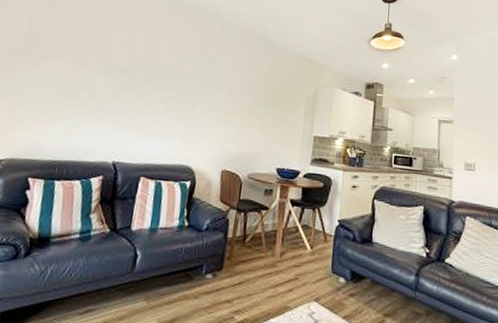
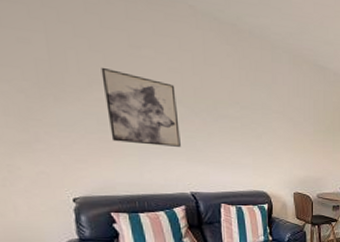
wall art: none [54,40,125,114] -> present [101,67,181,147]

